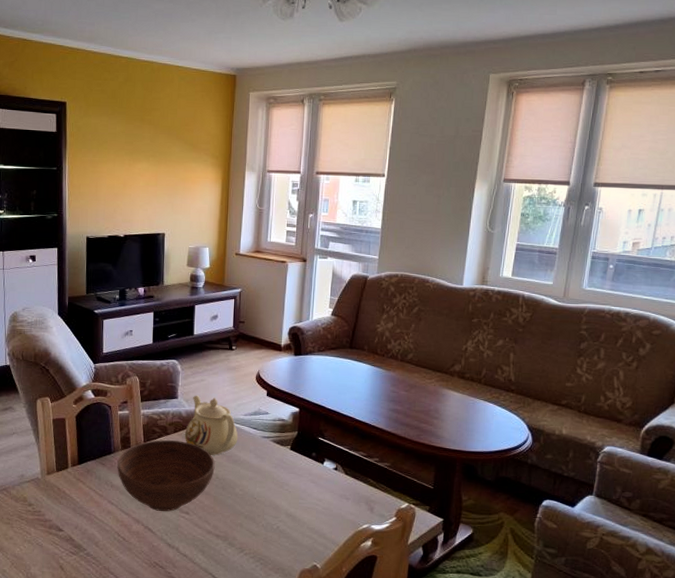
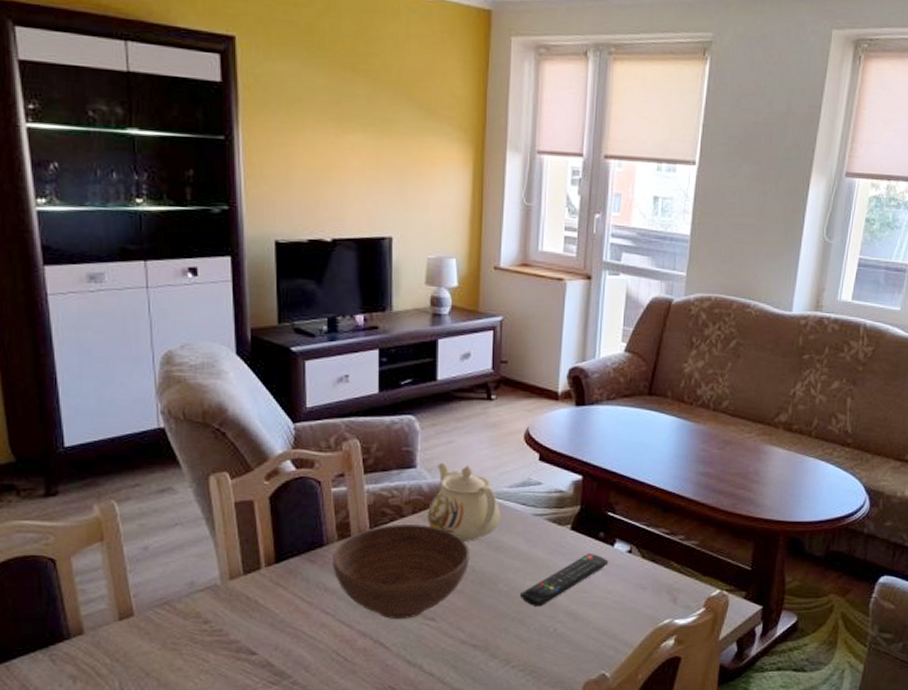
remote control: none [252,468,319,508] -> present [520,553,609,606]

